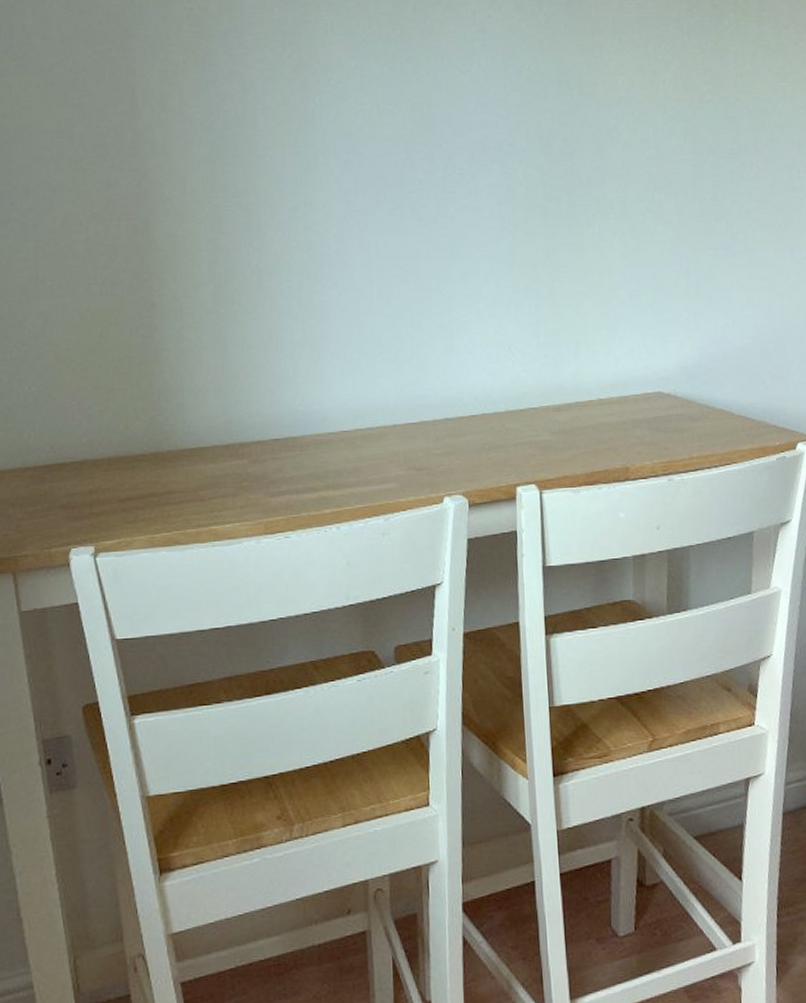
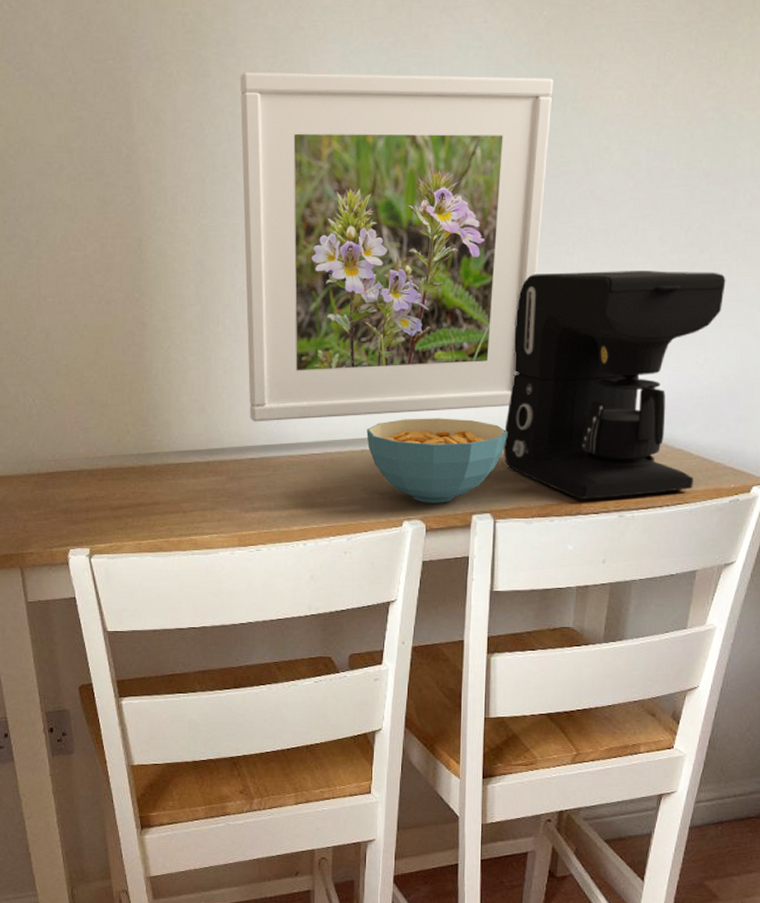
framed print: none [248,61,561,401] -> present [239,71,553,422]
cereal bowl: none [398,388,546,477] -> present [366,418,508,503]
coffee maker: none [542,238,745,465] -> present [504,271,726,499]

